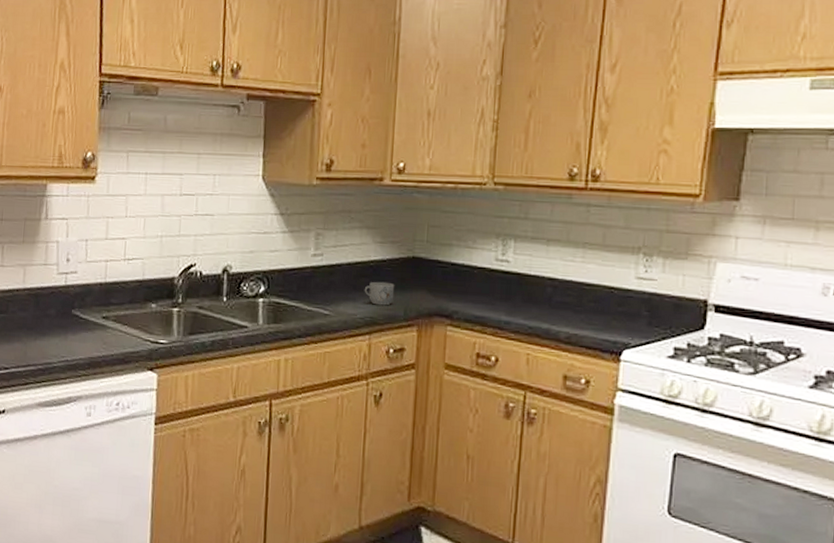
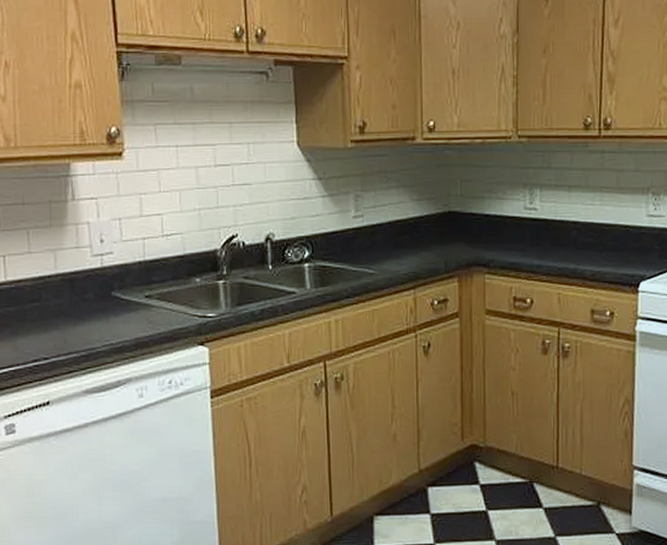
mug: present [364,281,395,306] -> none [405,237,434,260]

